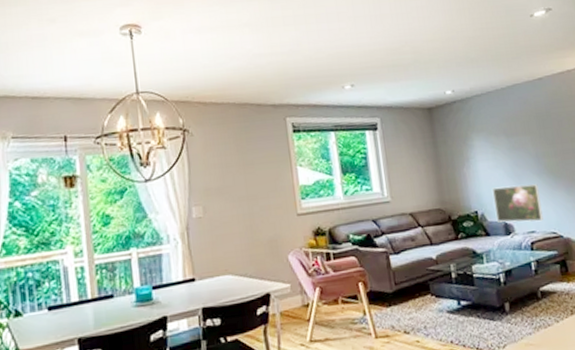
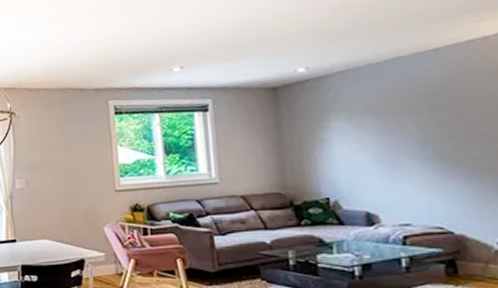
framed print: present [493,184,543,223] -> none [353,171,425,214]

